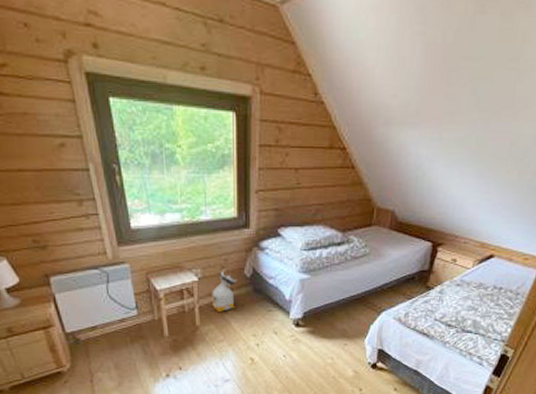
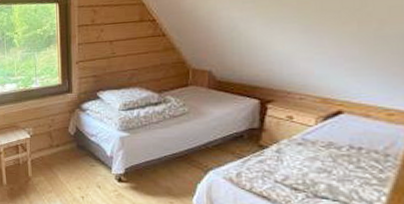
bag: present [211,270,238,313] -> none [41,129,63,166]

